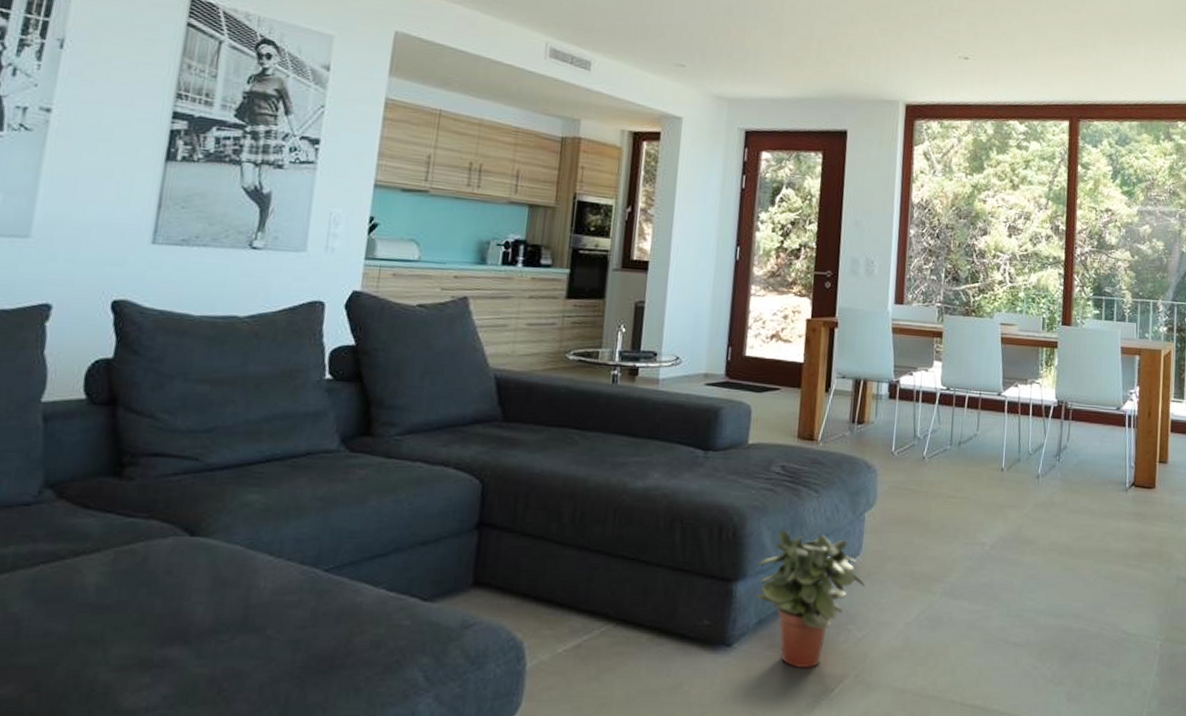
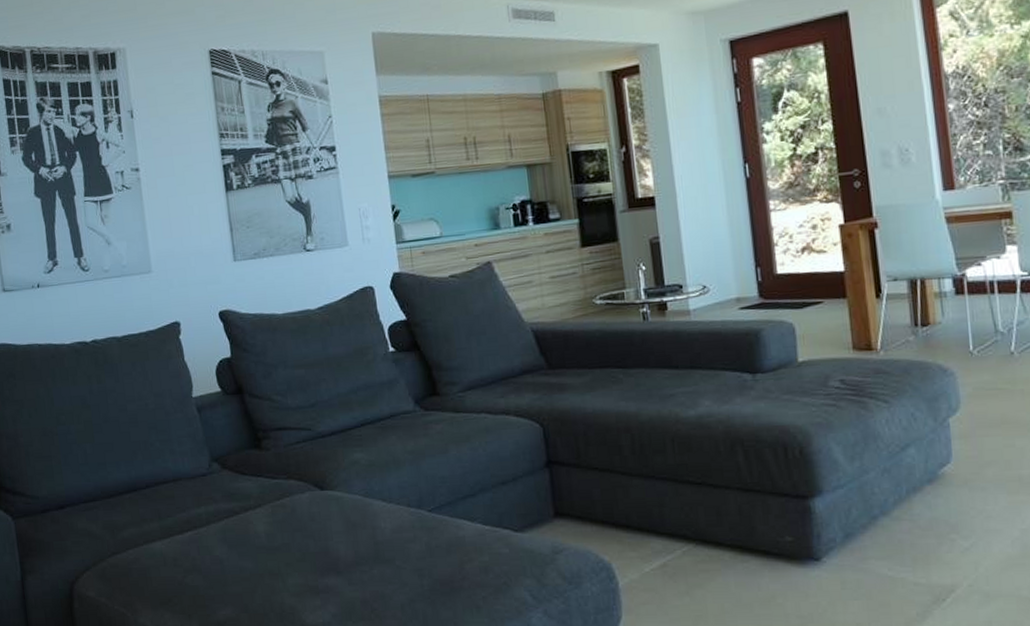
potted plant: present [757,530,866,668] -> none [834,444,964,579]

